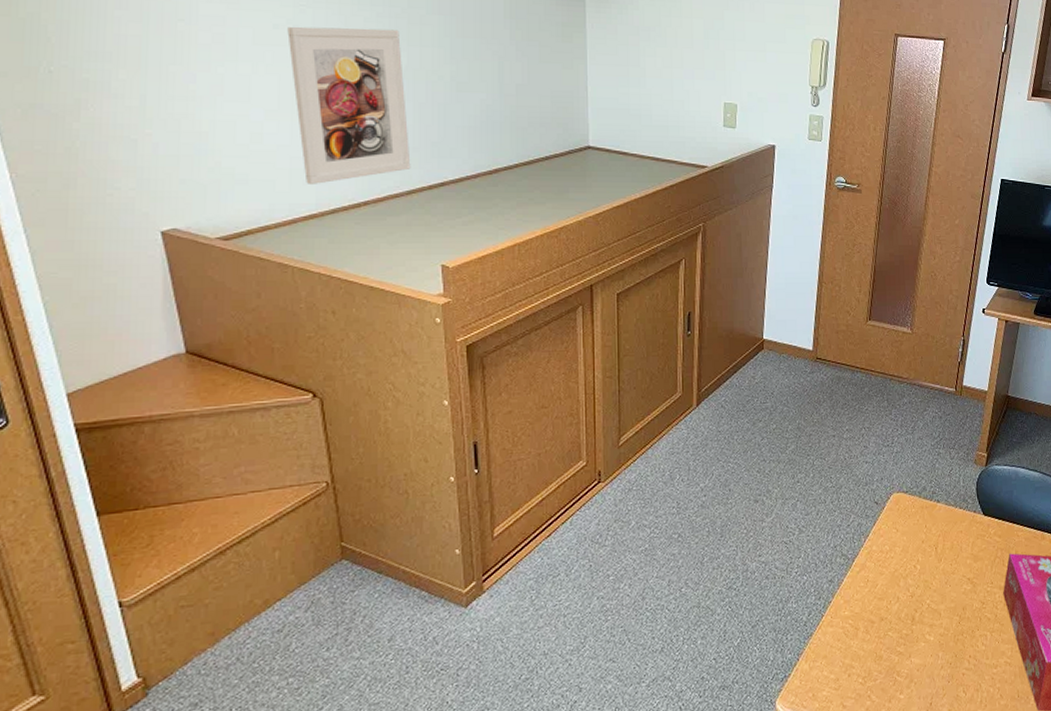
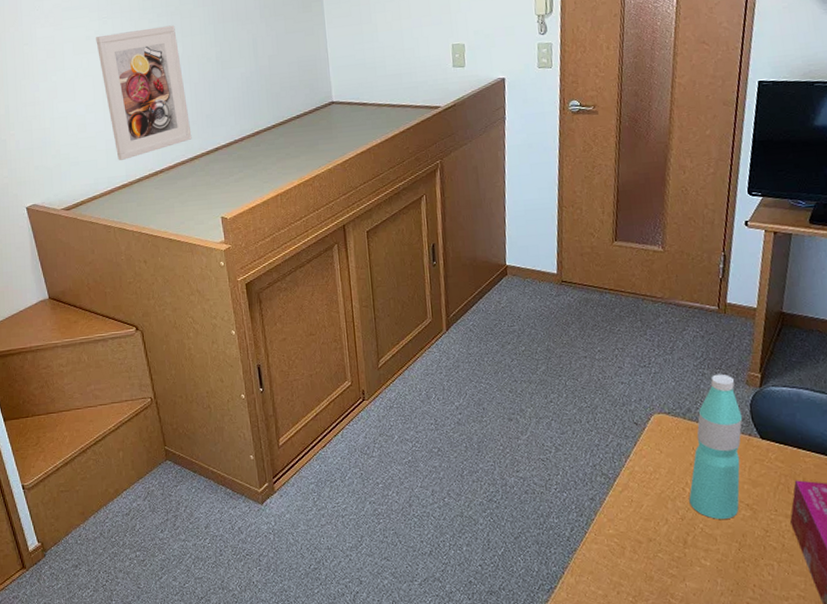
water bottle: none [919,453,970,595] -> present [689,373,743,519]

